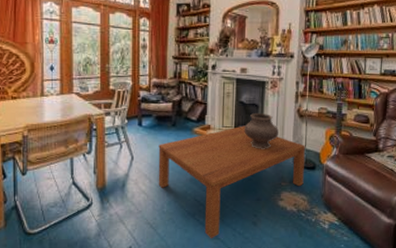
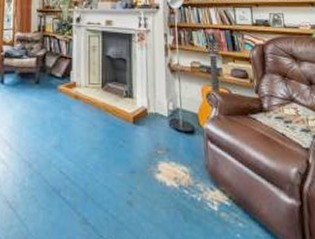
coffee table: present [158,125,306,239] -> none [19,82,183,224]
ceramic pot: present [244,113,279,149] -> none [112,69,150,110]

